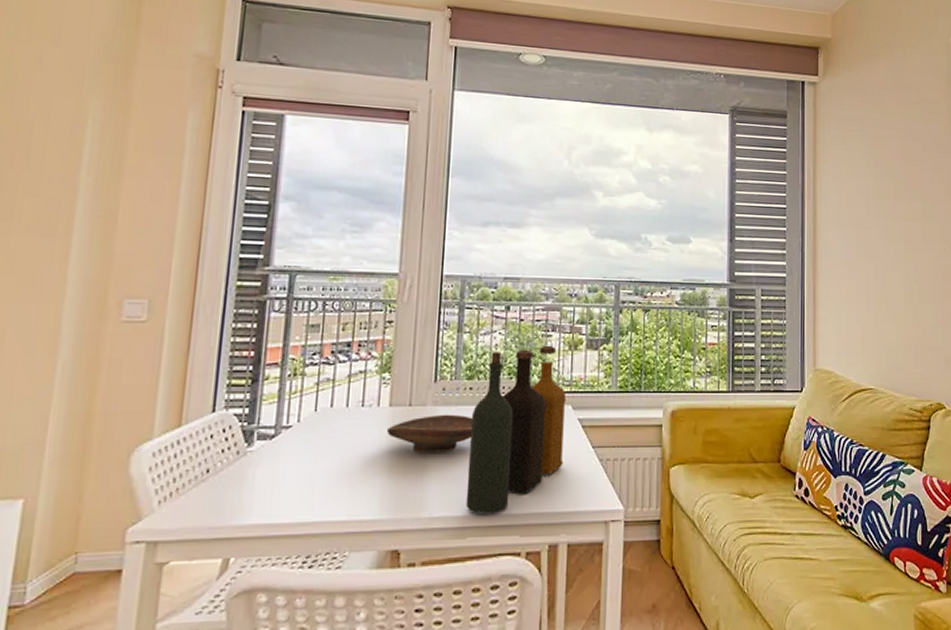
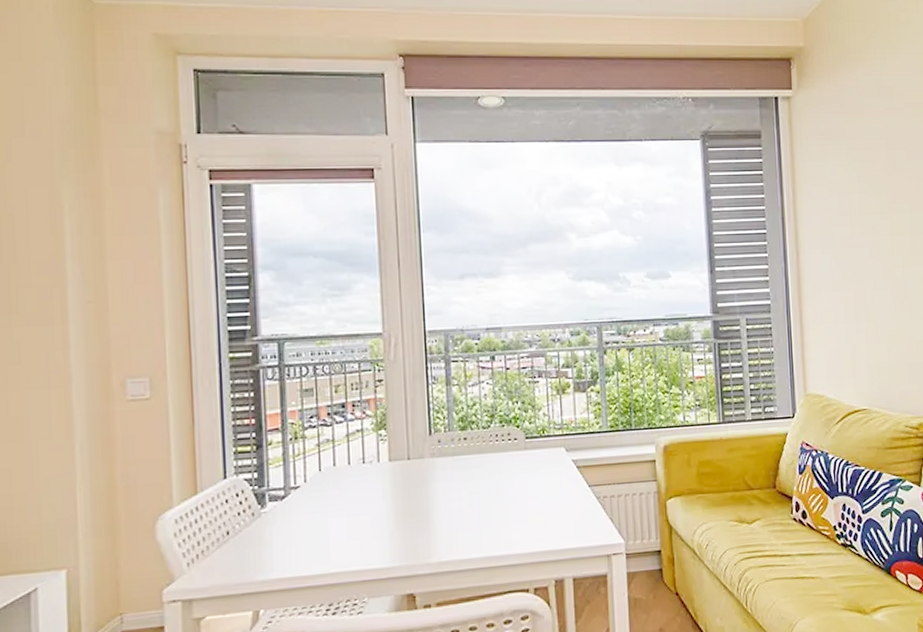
decorative bowl: present [387,414,474,453] -> none [390,464,471,503]
bottle: present [465,345,567,513] -> none [468,391,562,556]

